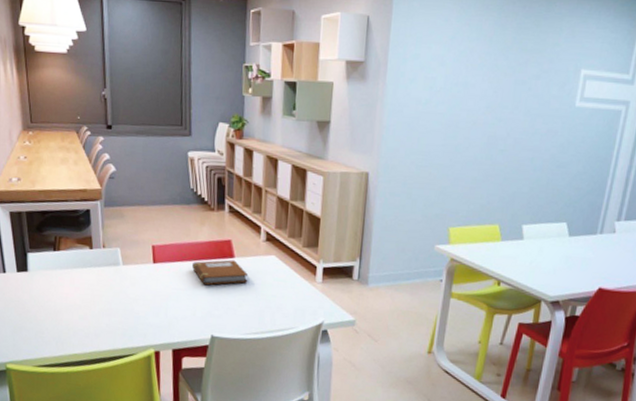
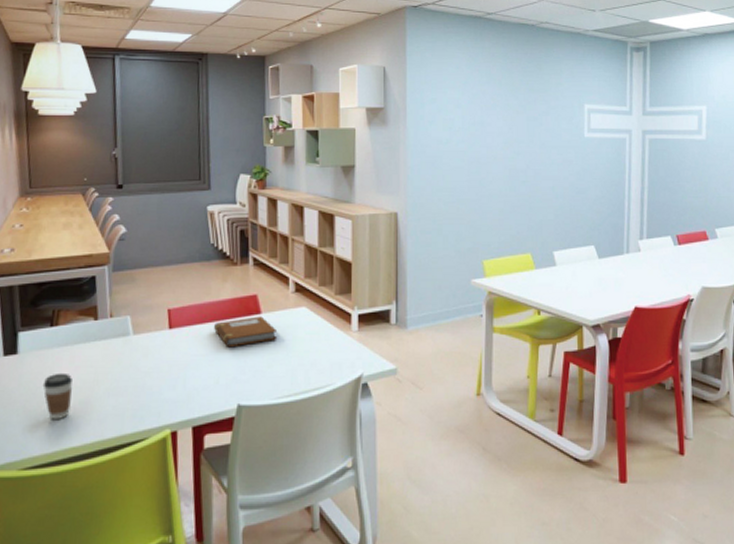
coffee cup: none [49,291,73,330] -> present [42,372,72,419]

